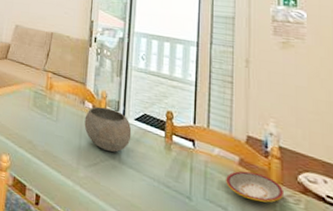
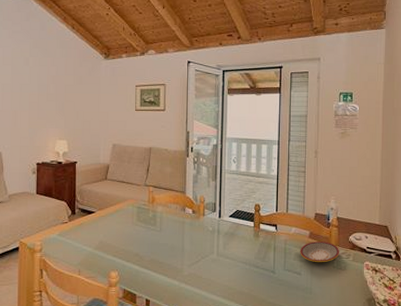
bowl: present [84,106,132,152] -> none [186,211,227,248]

